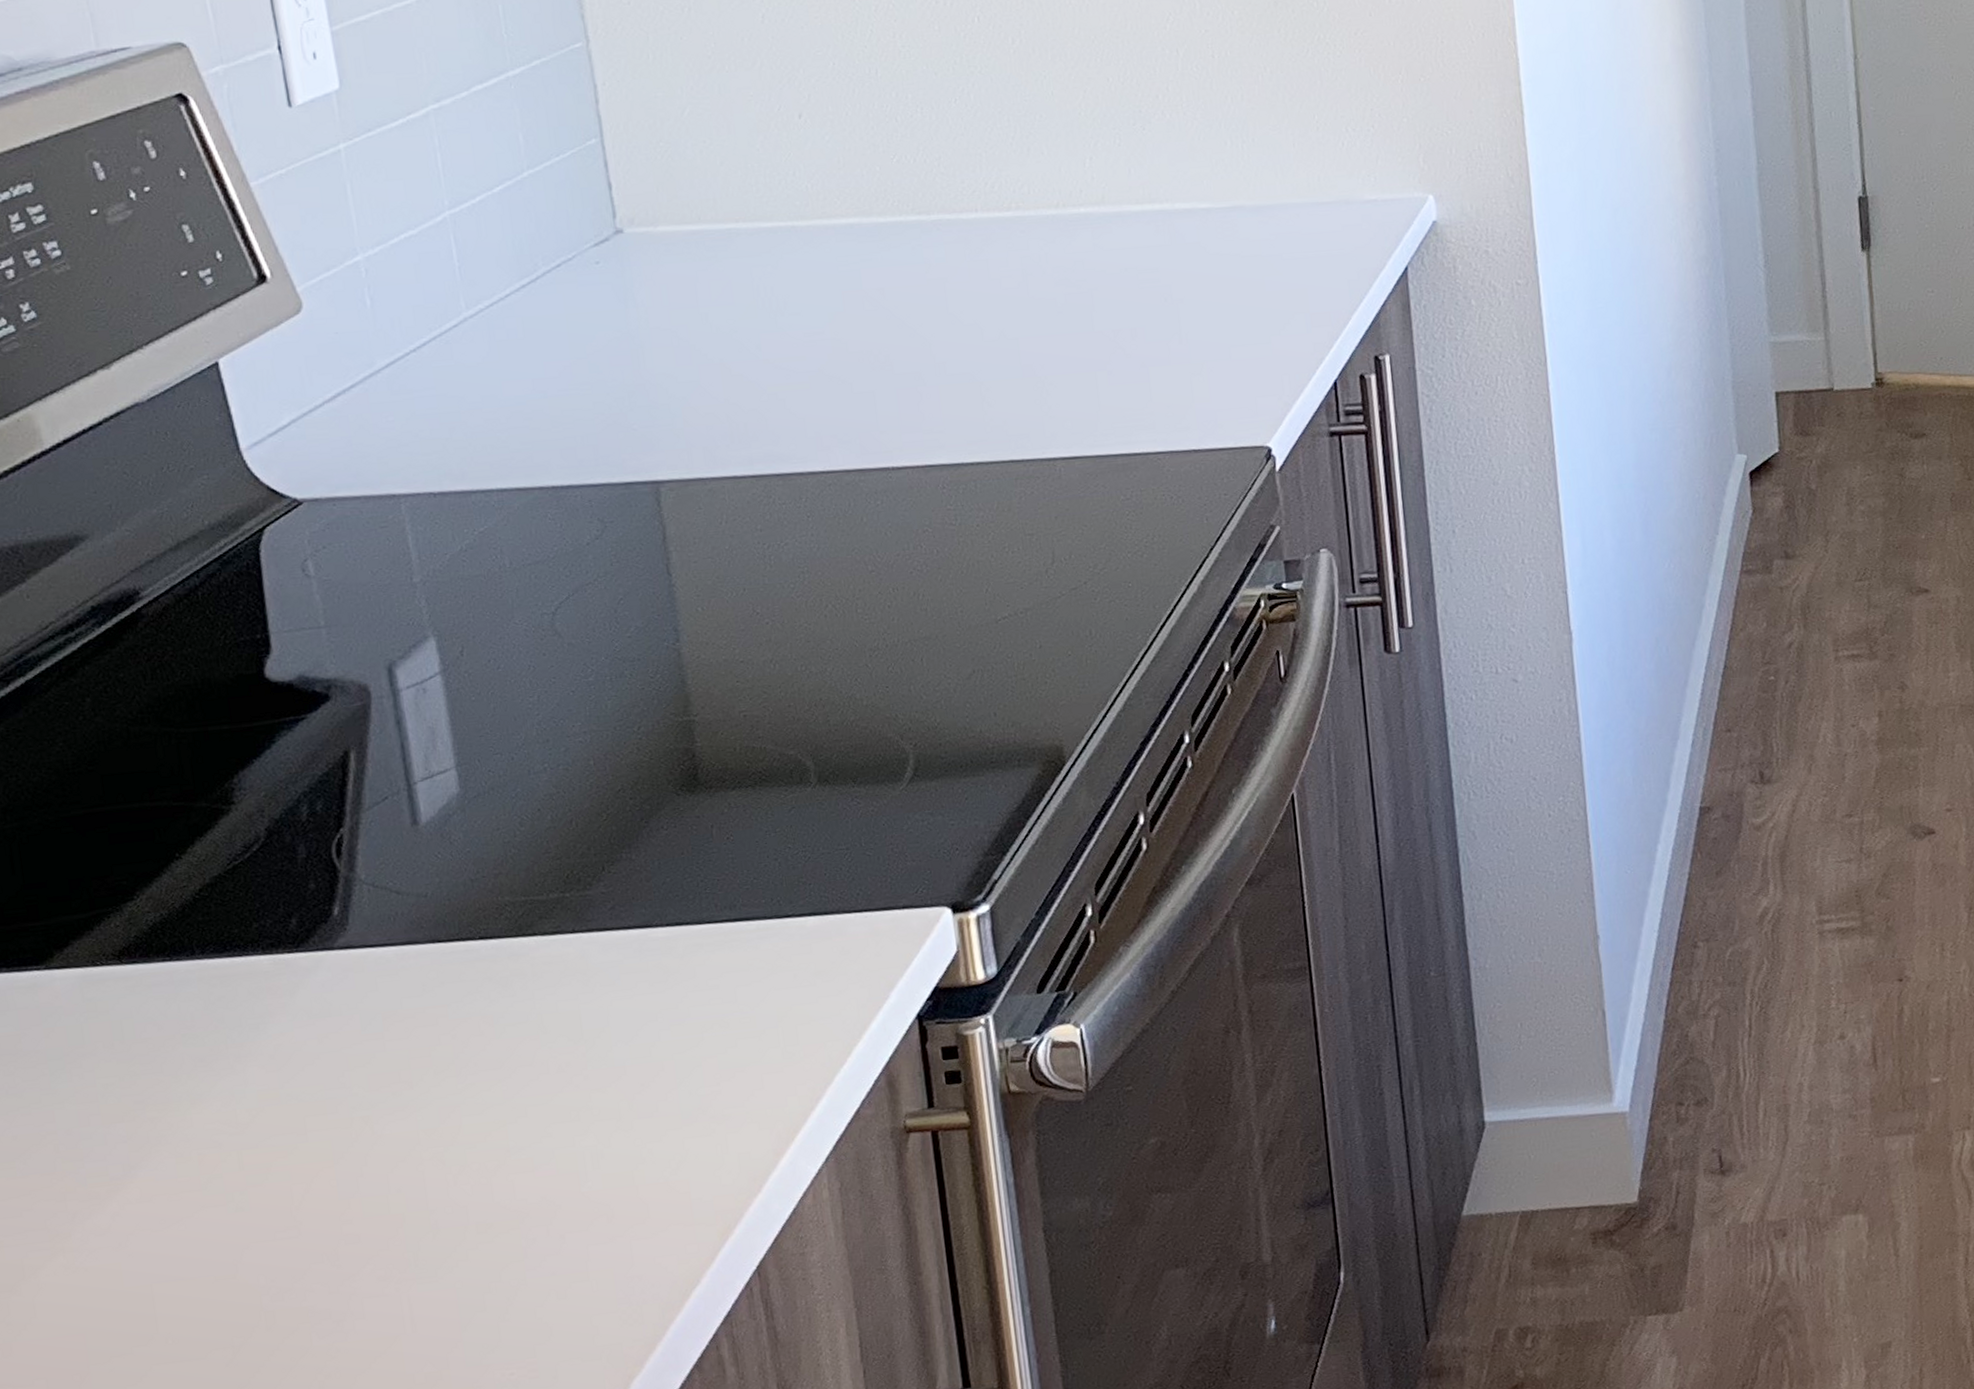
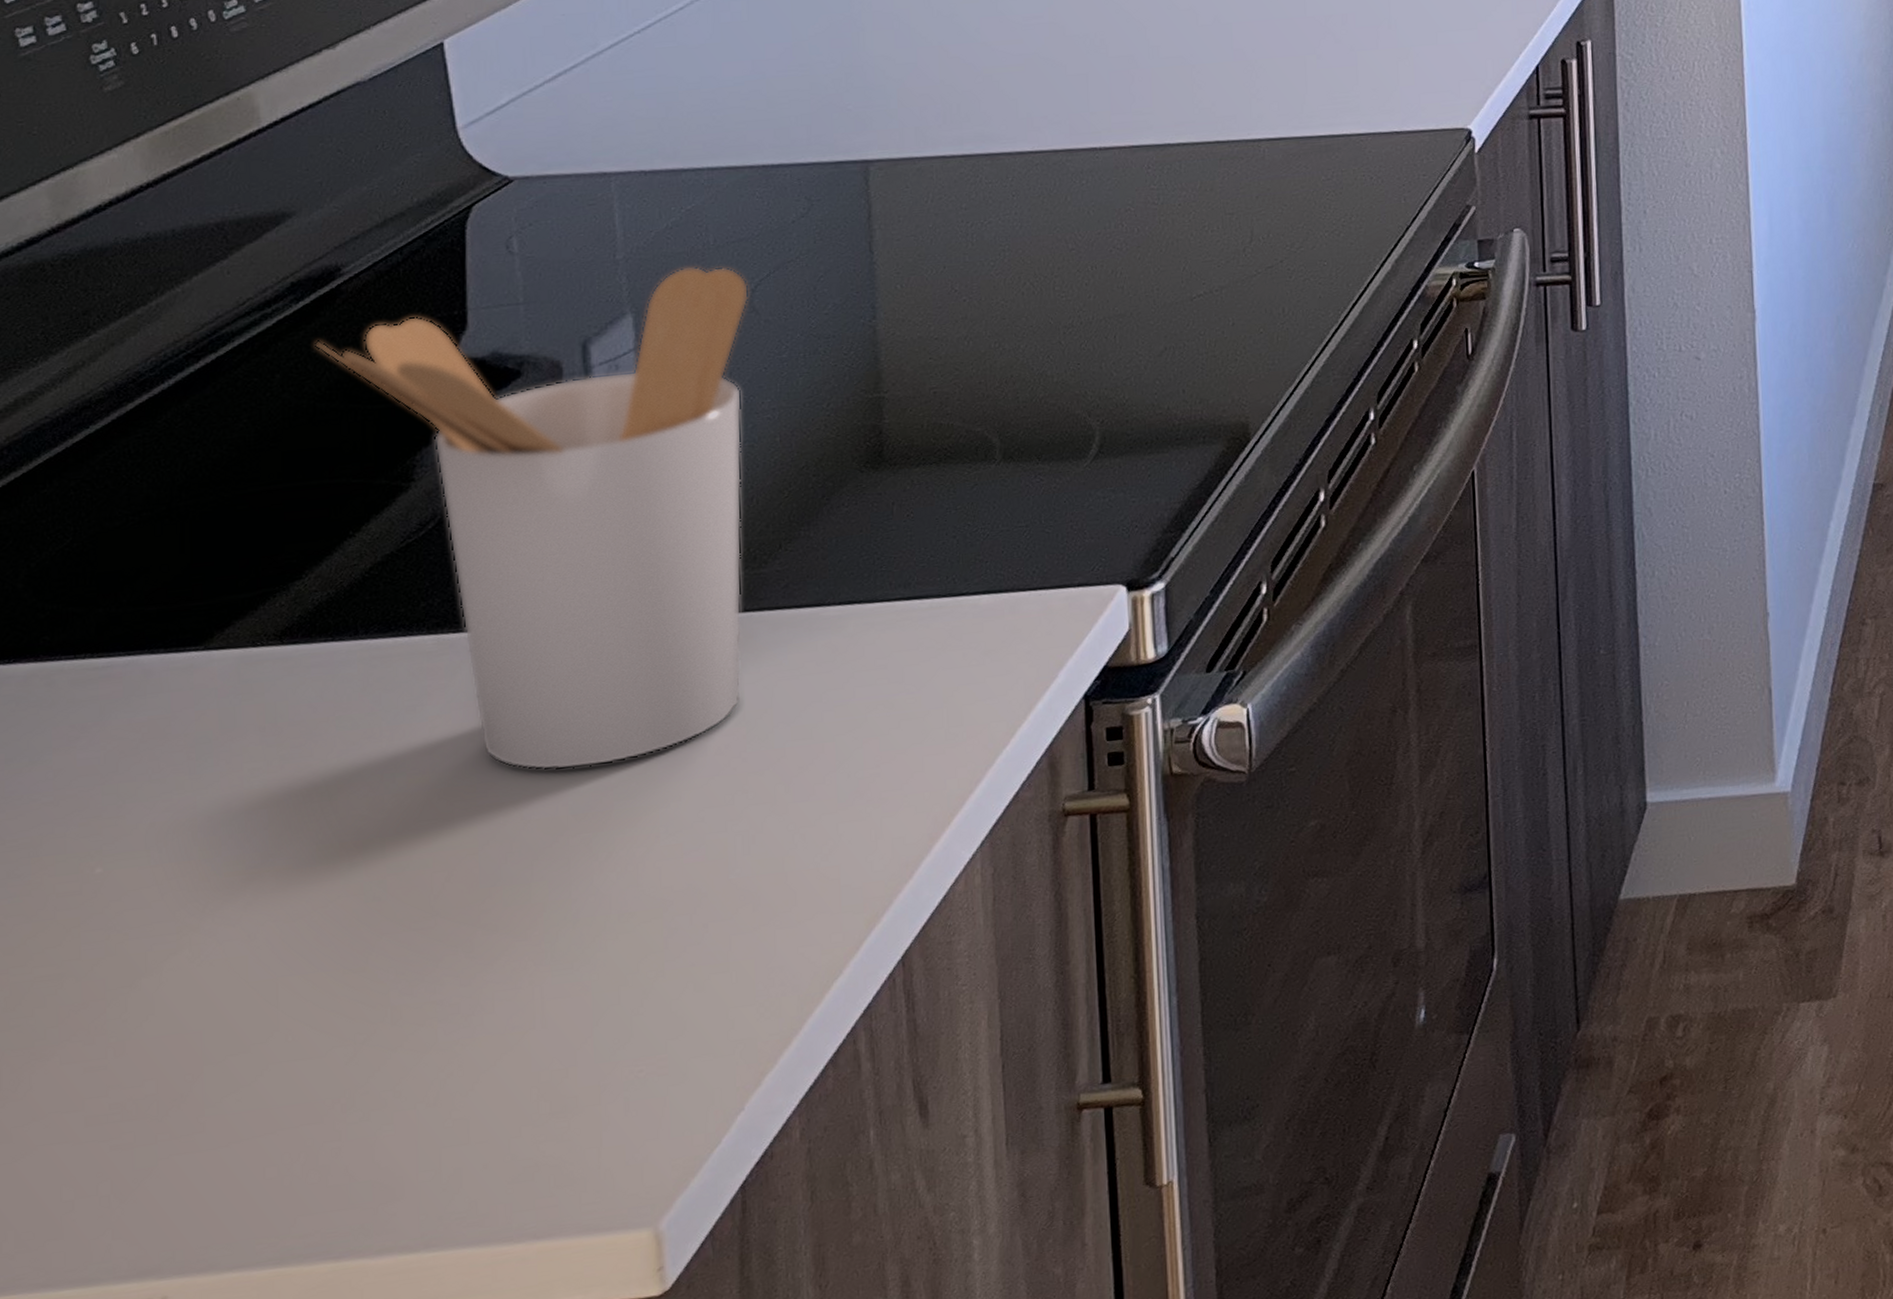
utensil holder: none [122,589,579,1087] -> present [315,266,750,771]

